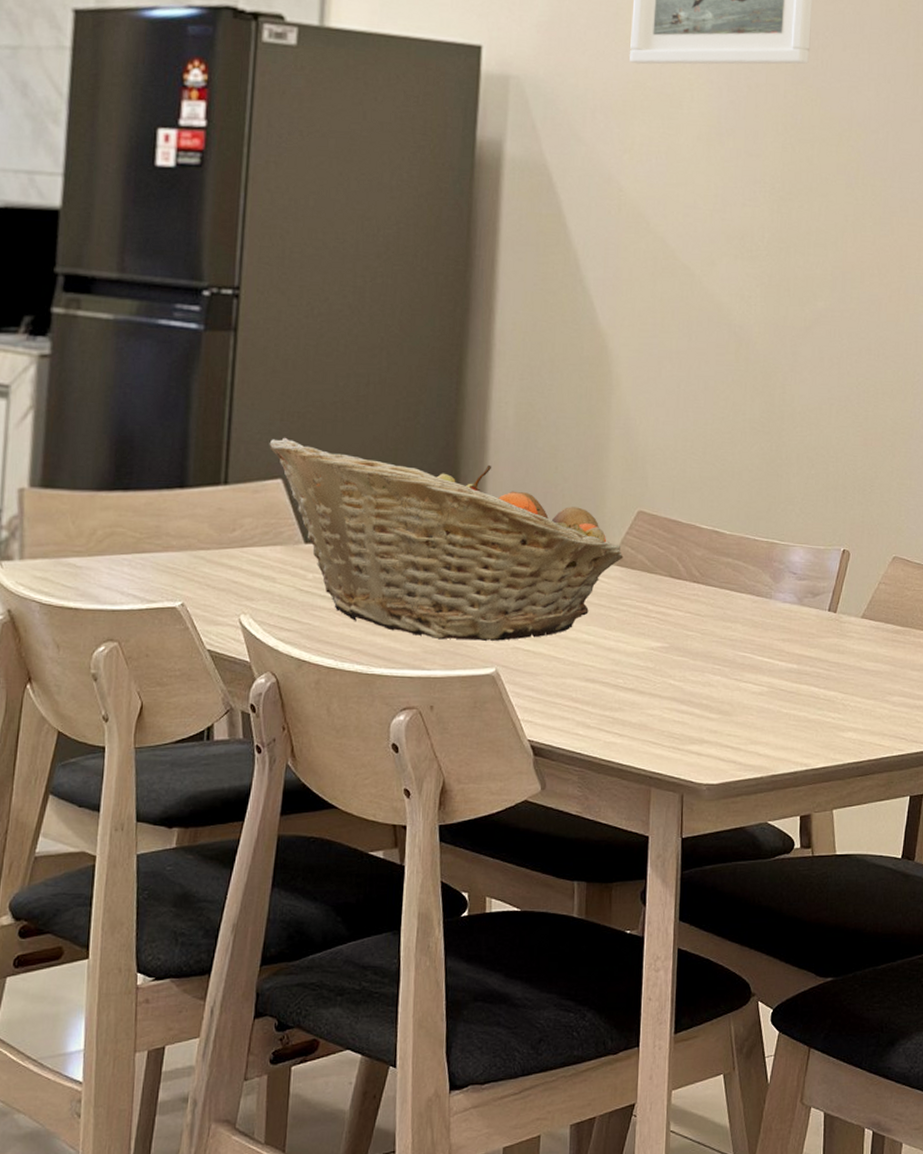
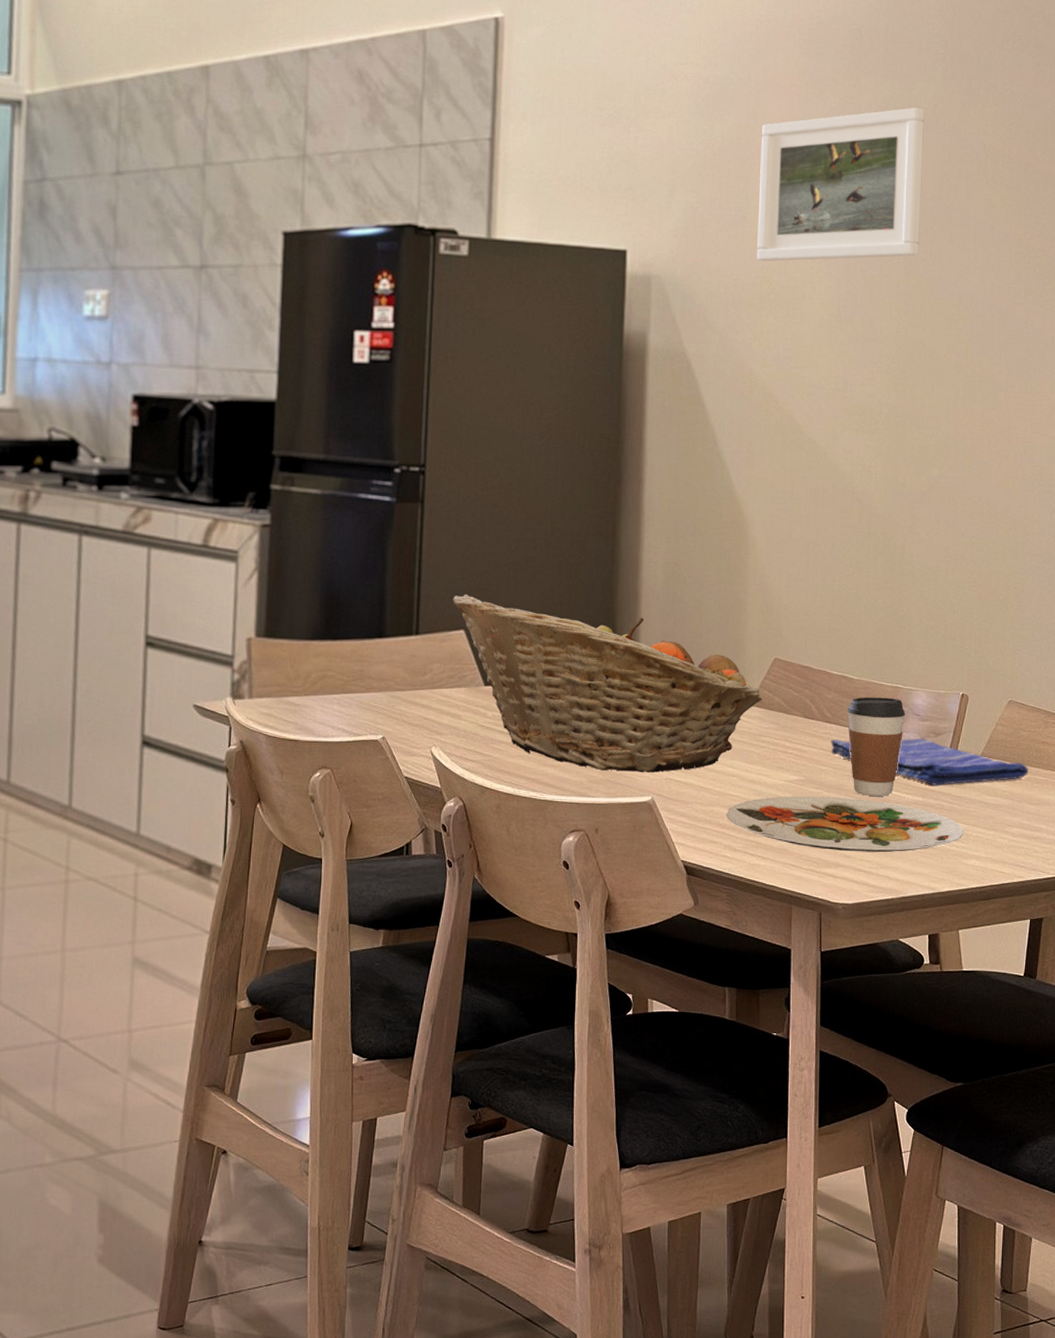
plate: none [580,665,841,727] -> present [726,796,964,853]
dish towel: none [698,599,912,651] -> present [831,738,1028,786]
coffee cup: none [717,553,781,664] -> present [847,697,906,796]

